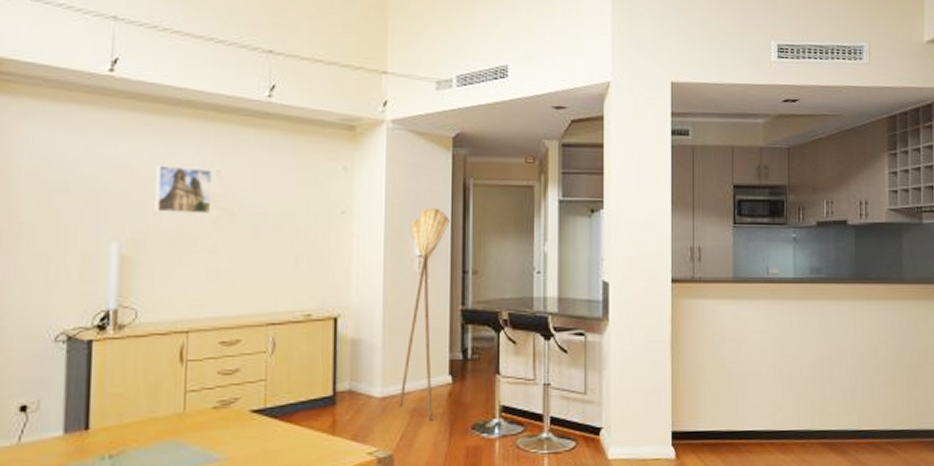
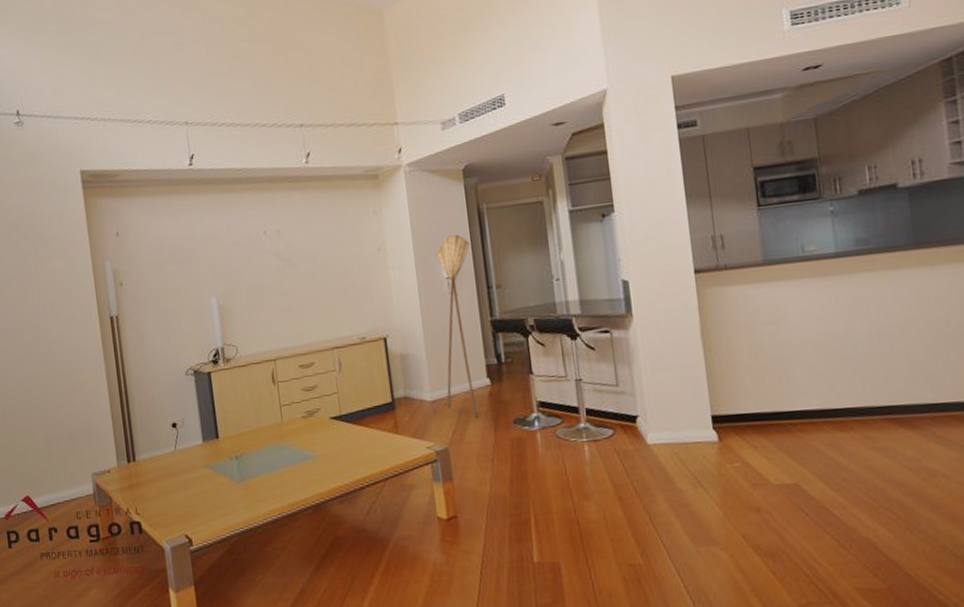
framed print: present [155,165,212,213] -> none [233,230,278,270]

